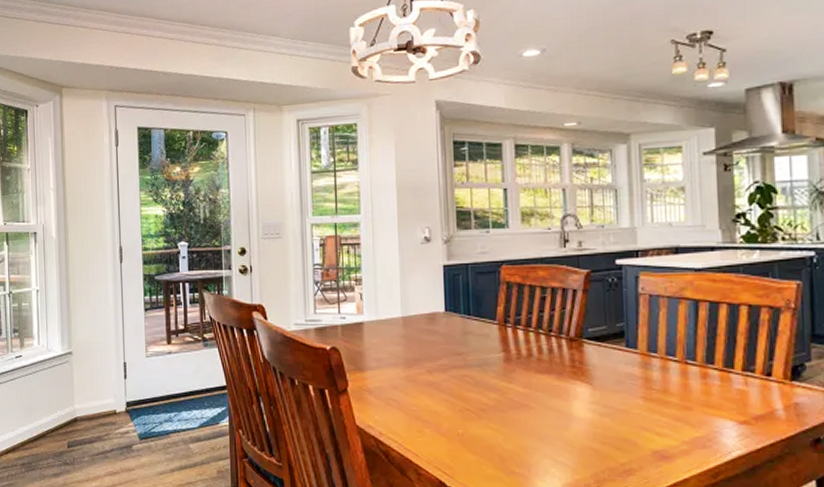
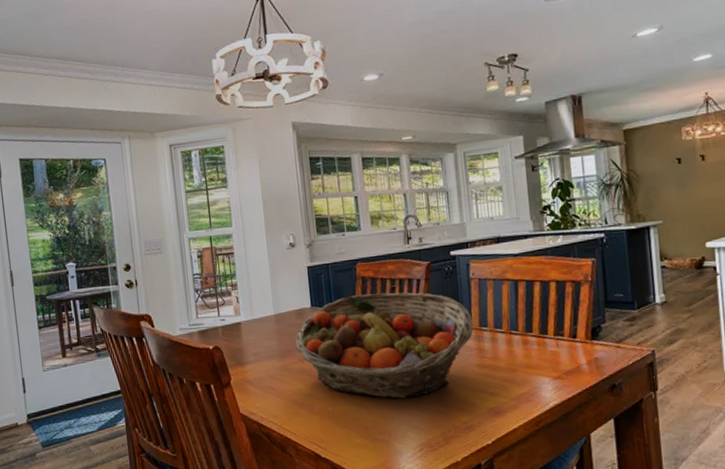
fruit basket: none [424,302,639,428] -> present [295,292,473,399]

